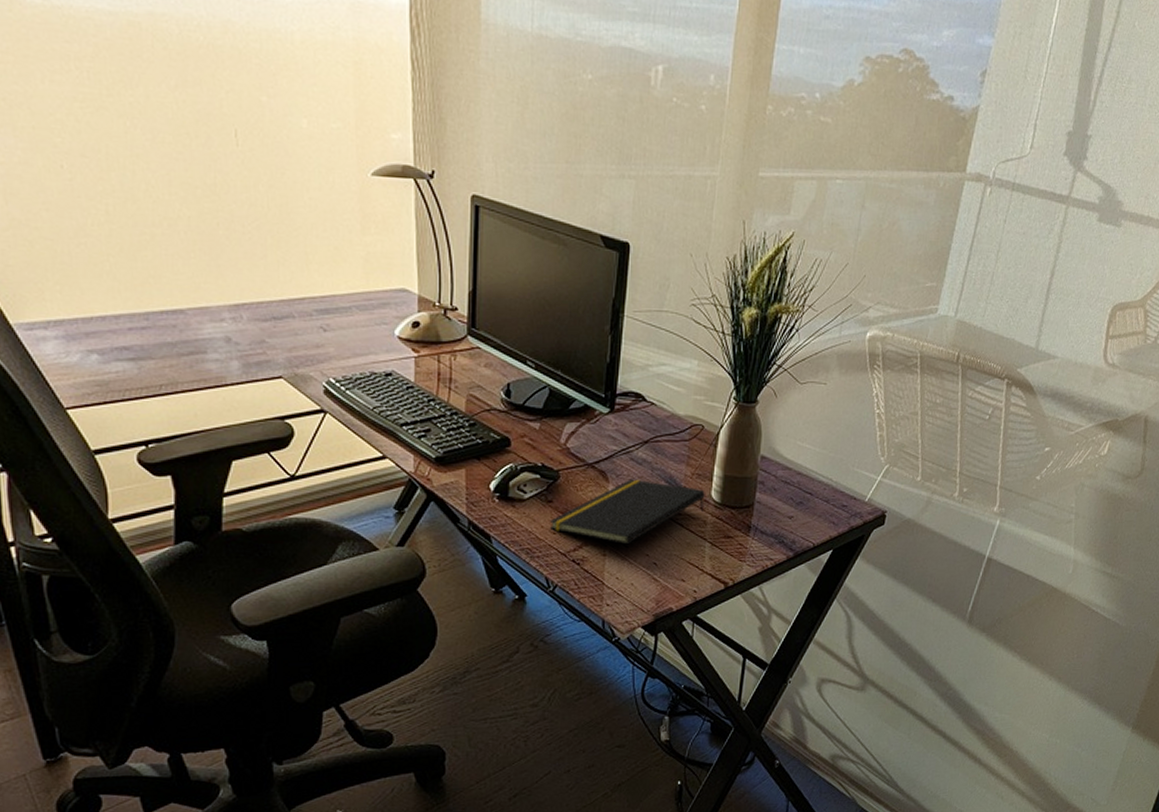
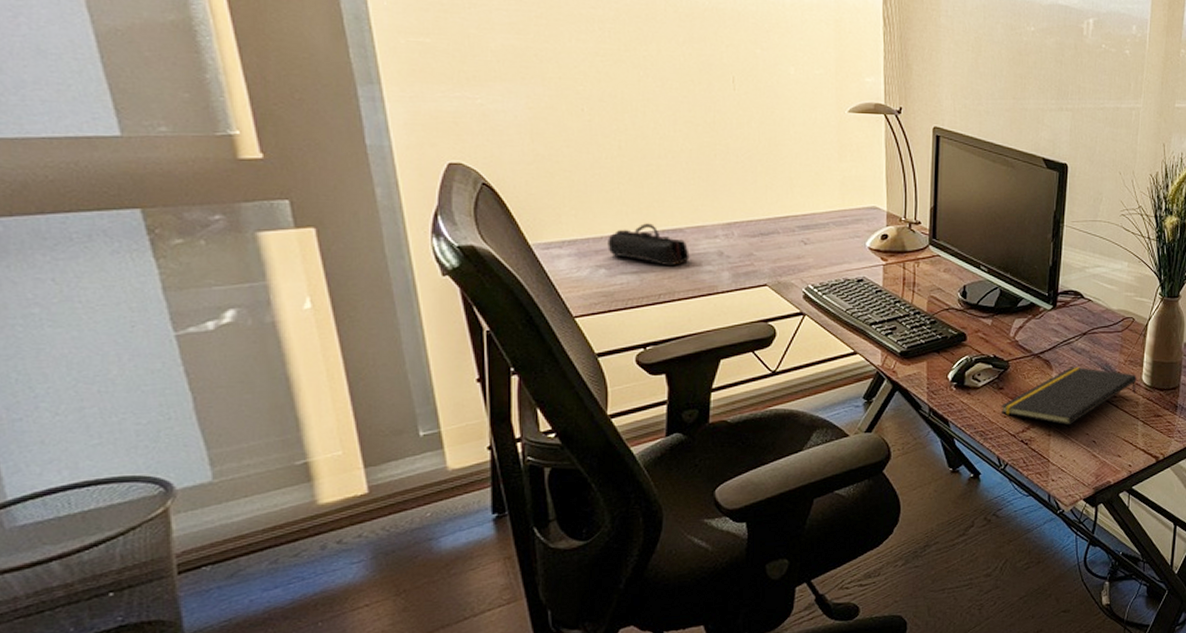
pencil case: none [98,302,193,354] -> present [608,223,690,267]

